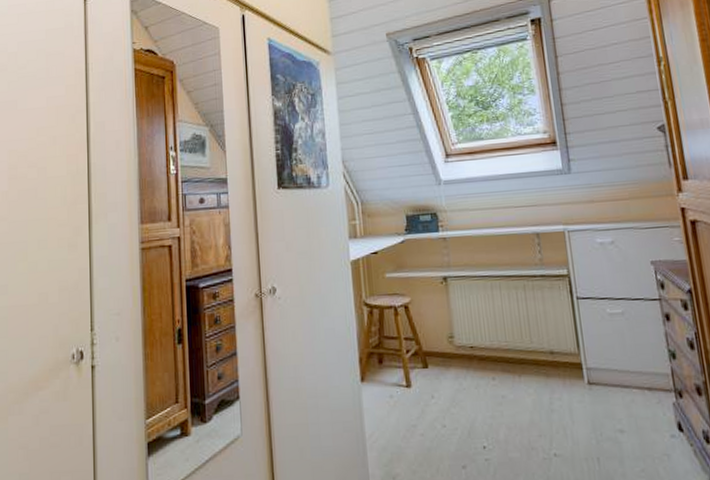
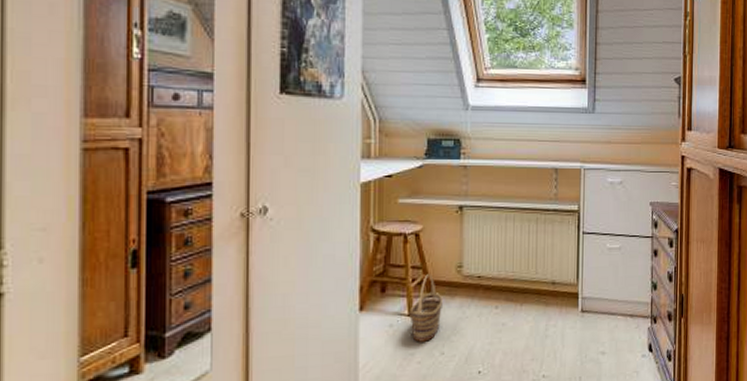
basket: none [407,345,439,414] -> present [409,274,442,342]

